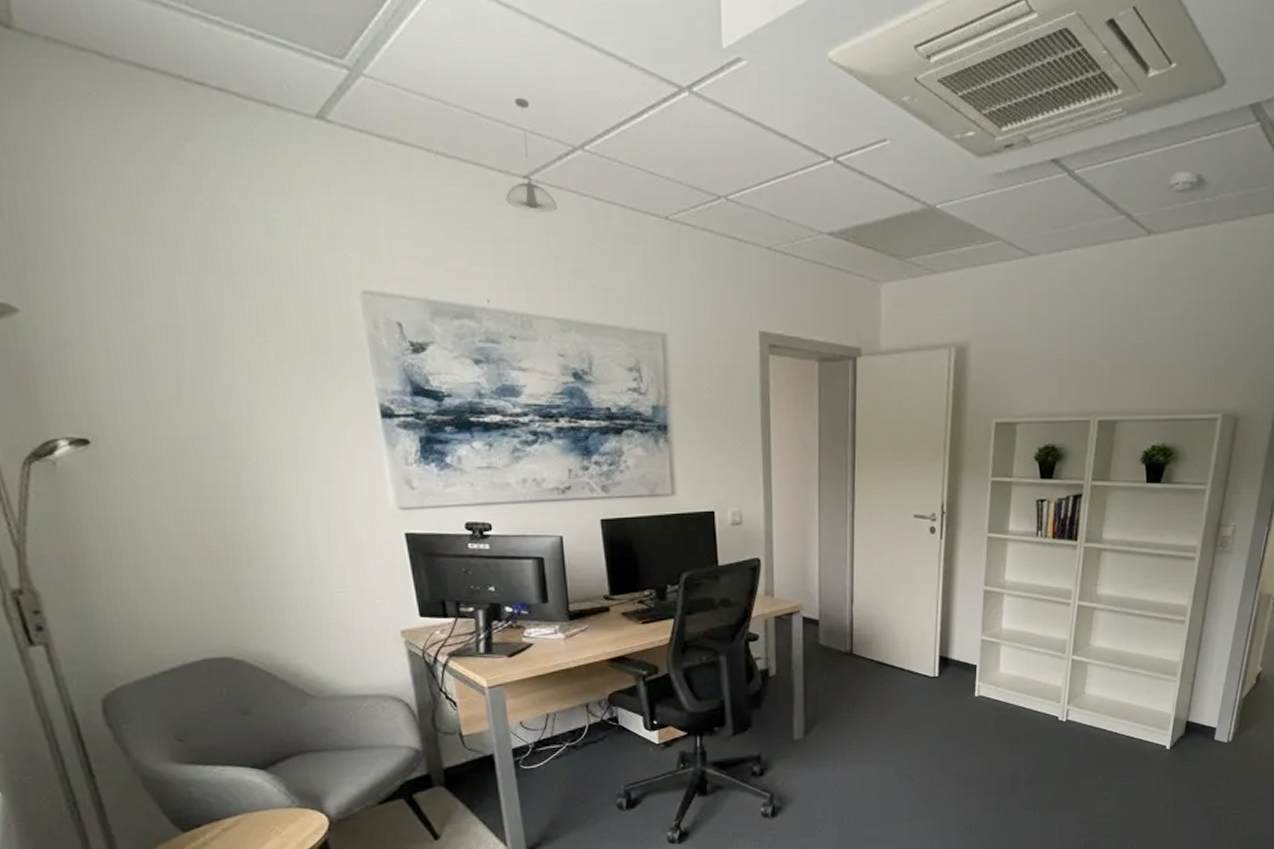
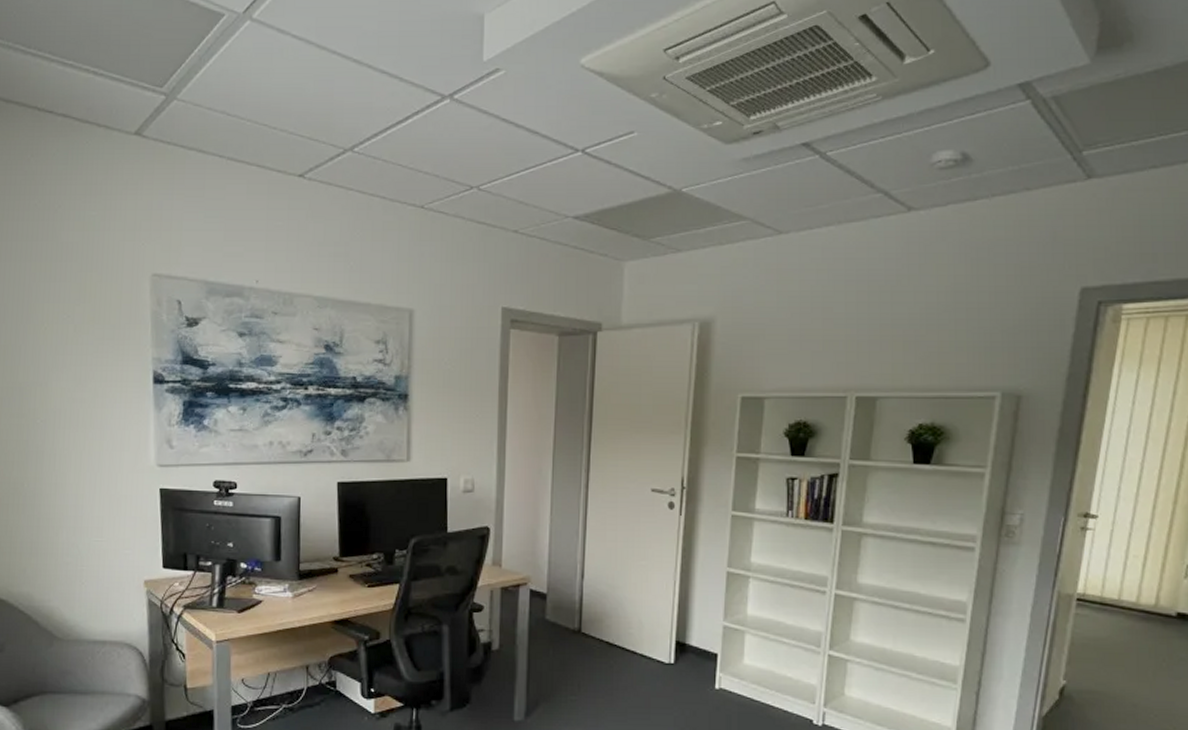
pendant light: present [506,98,557,213] -> none [282,111,325,205]

